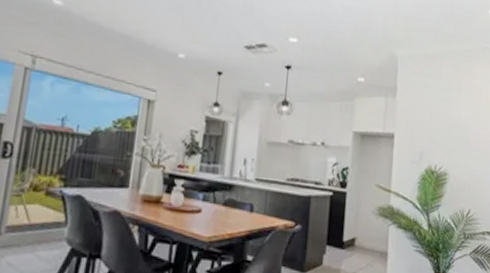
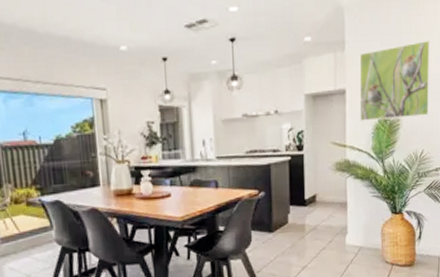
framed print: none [406,101,480,175] -> present [359,39,431,121]

